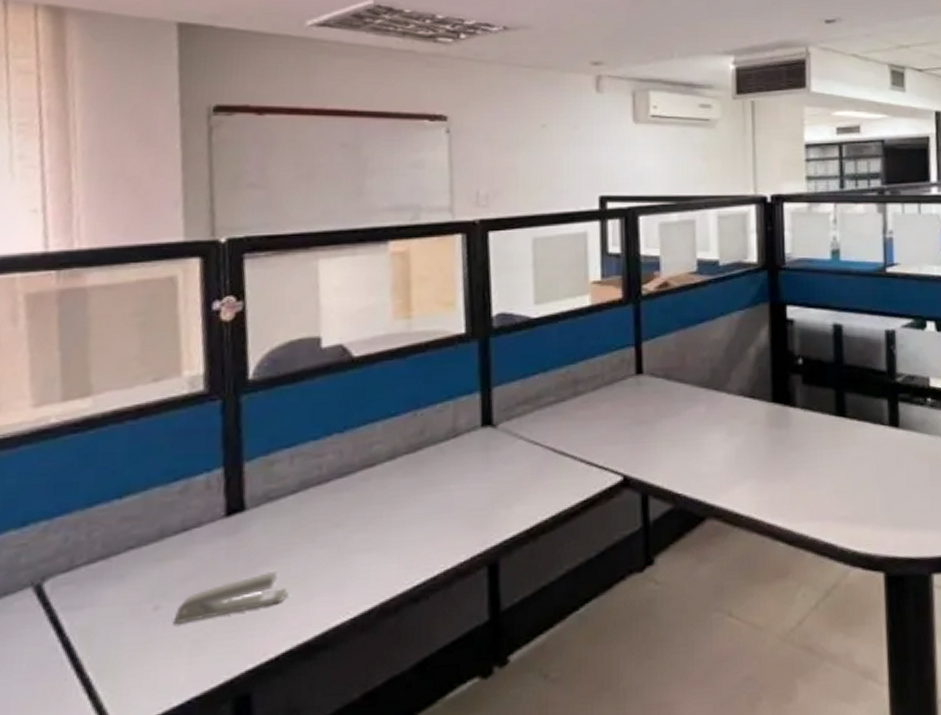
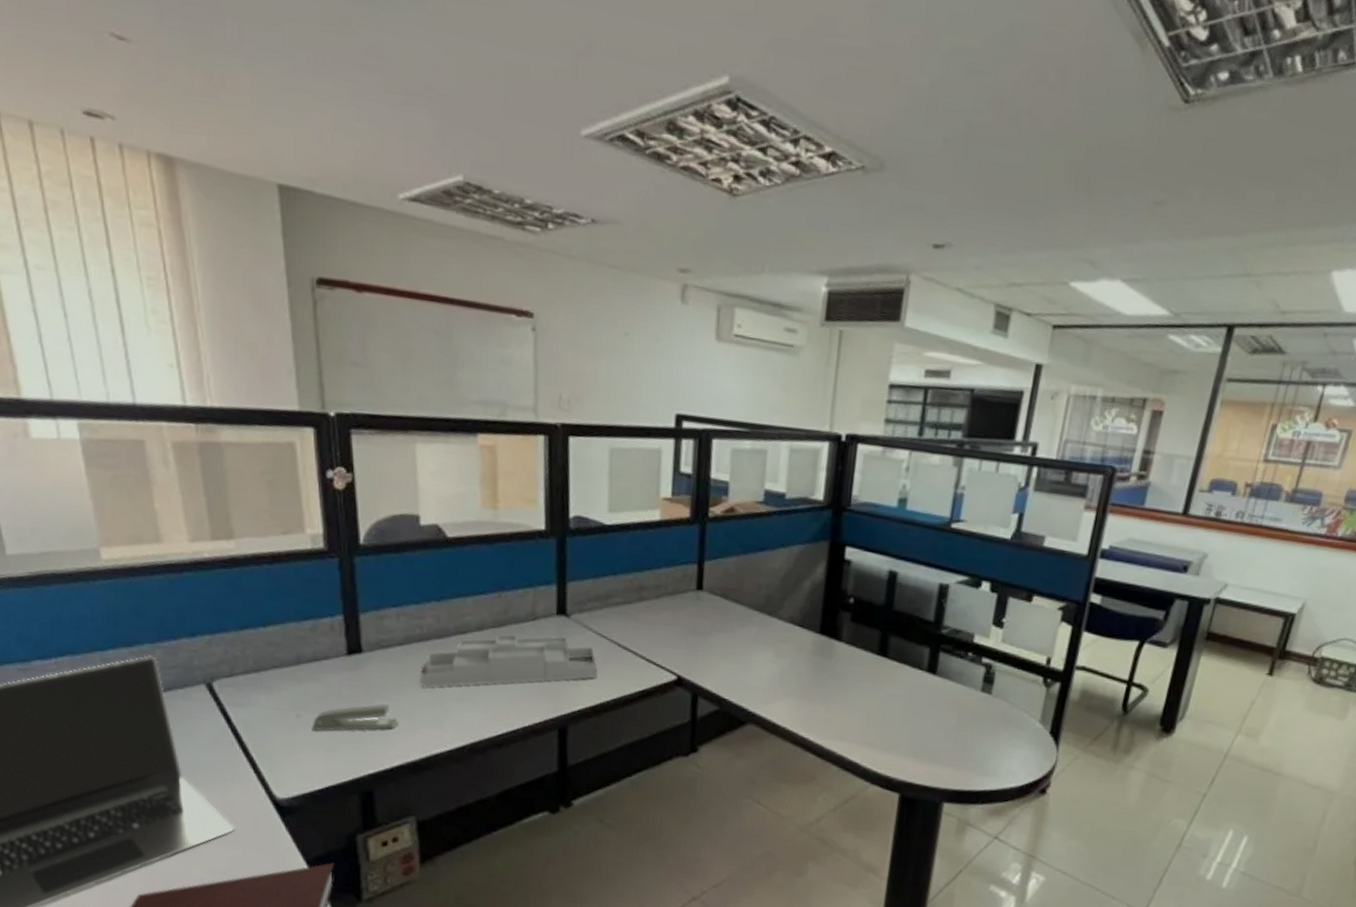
desk organizer: none [315,451,532,541] -> present [419,634,598,687]

